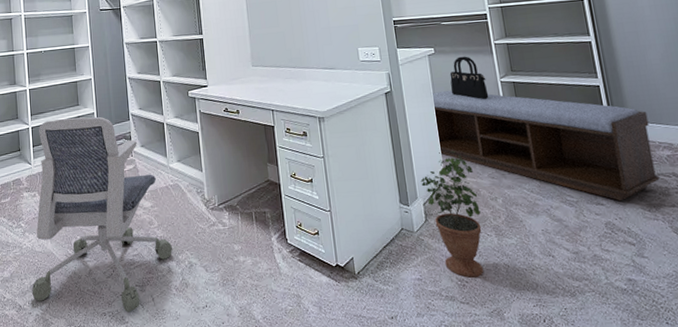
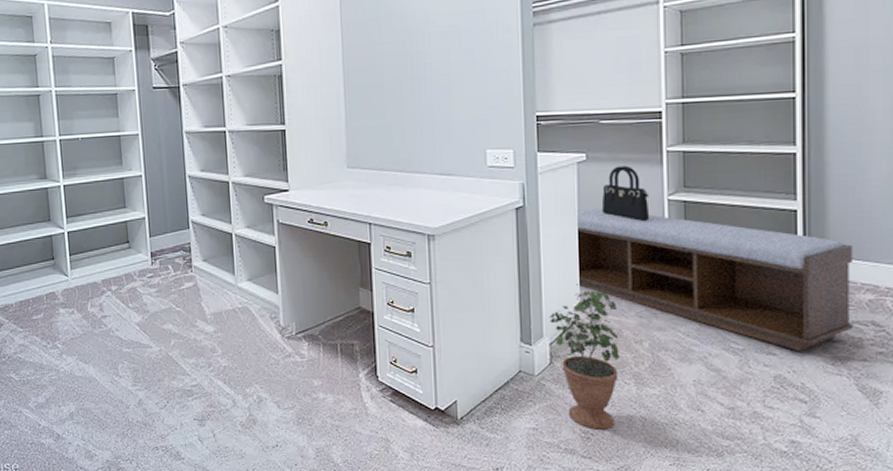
office chair: present [32,116,173,313] -> none [71,222,239,448]

